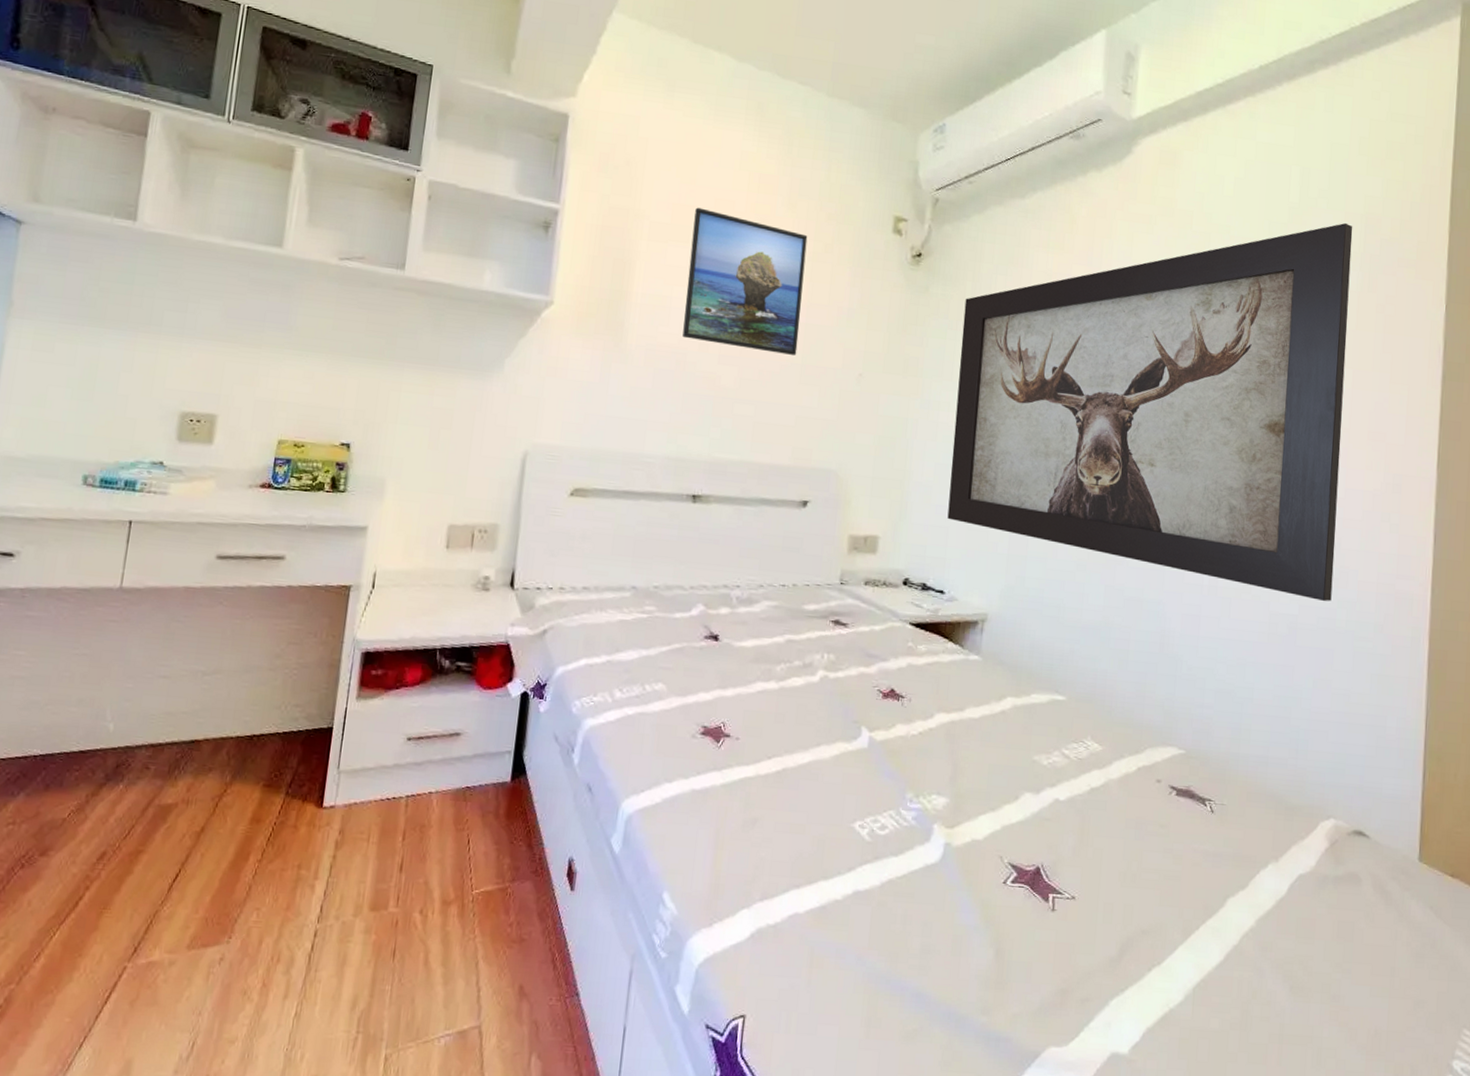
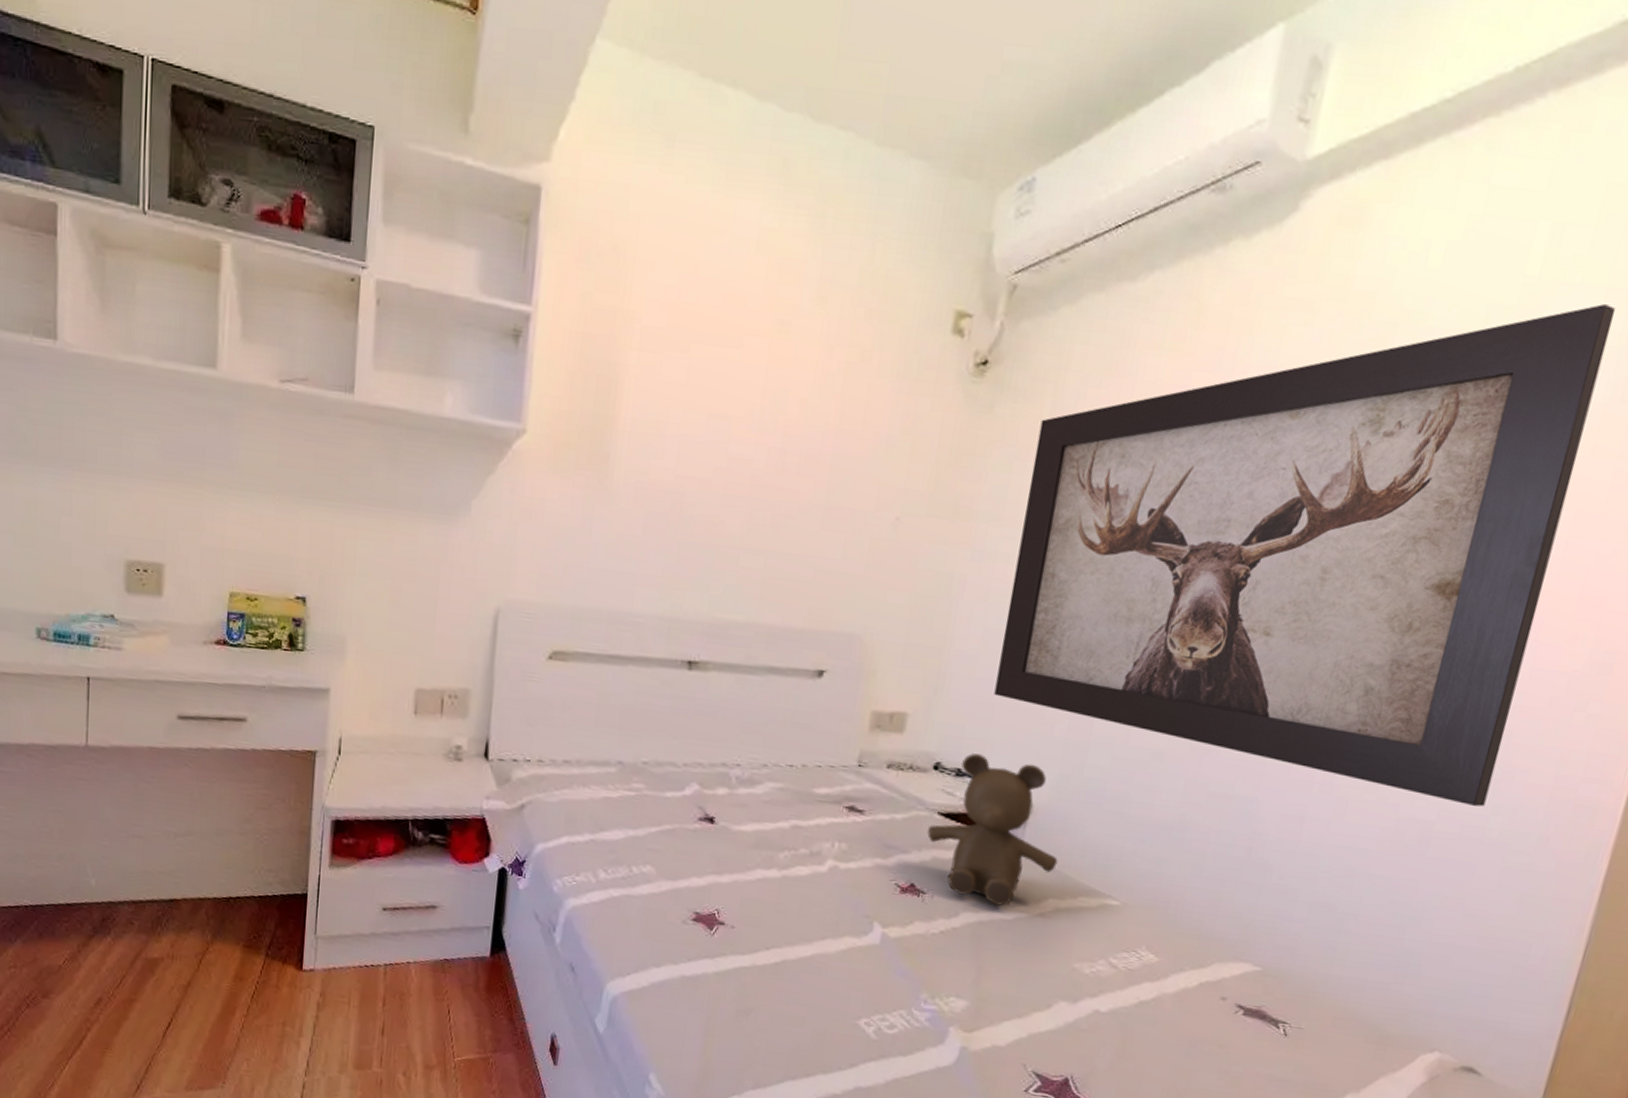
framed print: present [682,207,808,356] -> none [679,305,840,495]
teddy bear: none [902,570,1012,706] -> present [927,753,1058,906]

